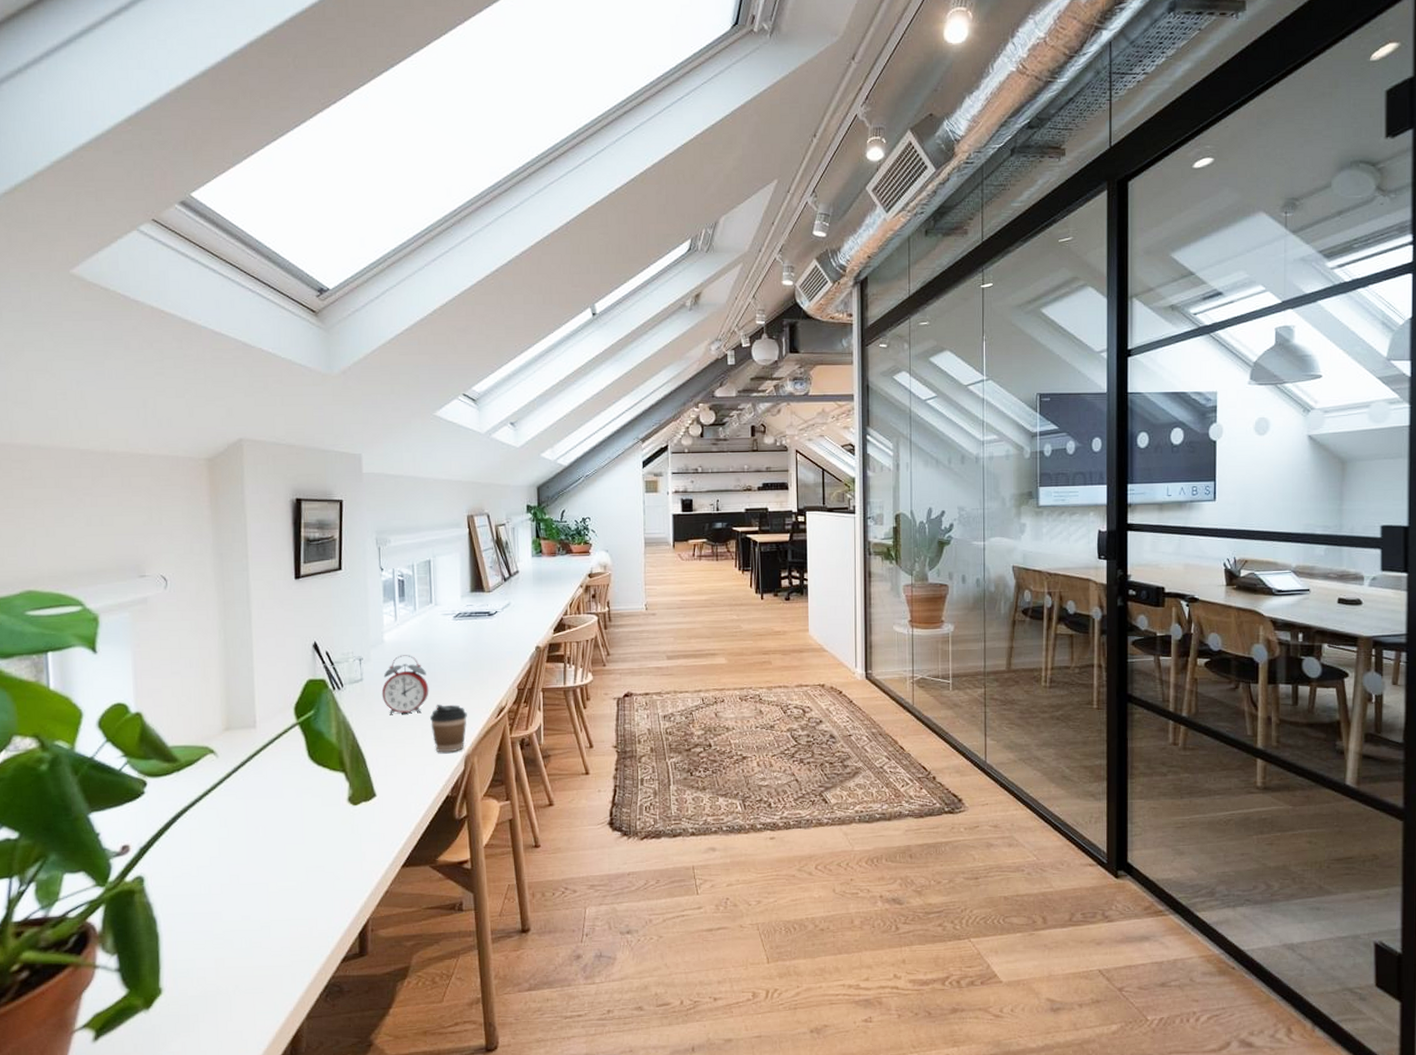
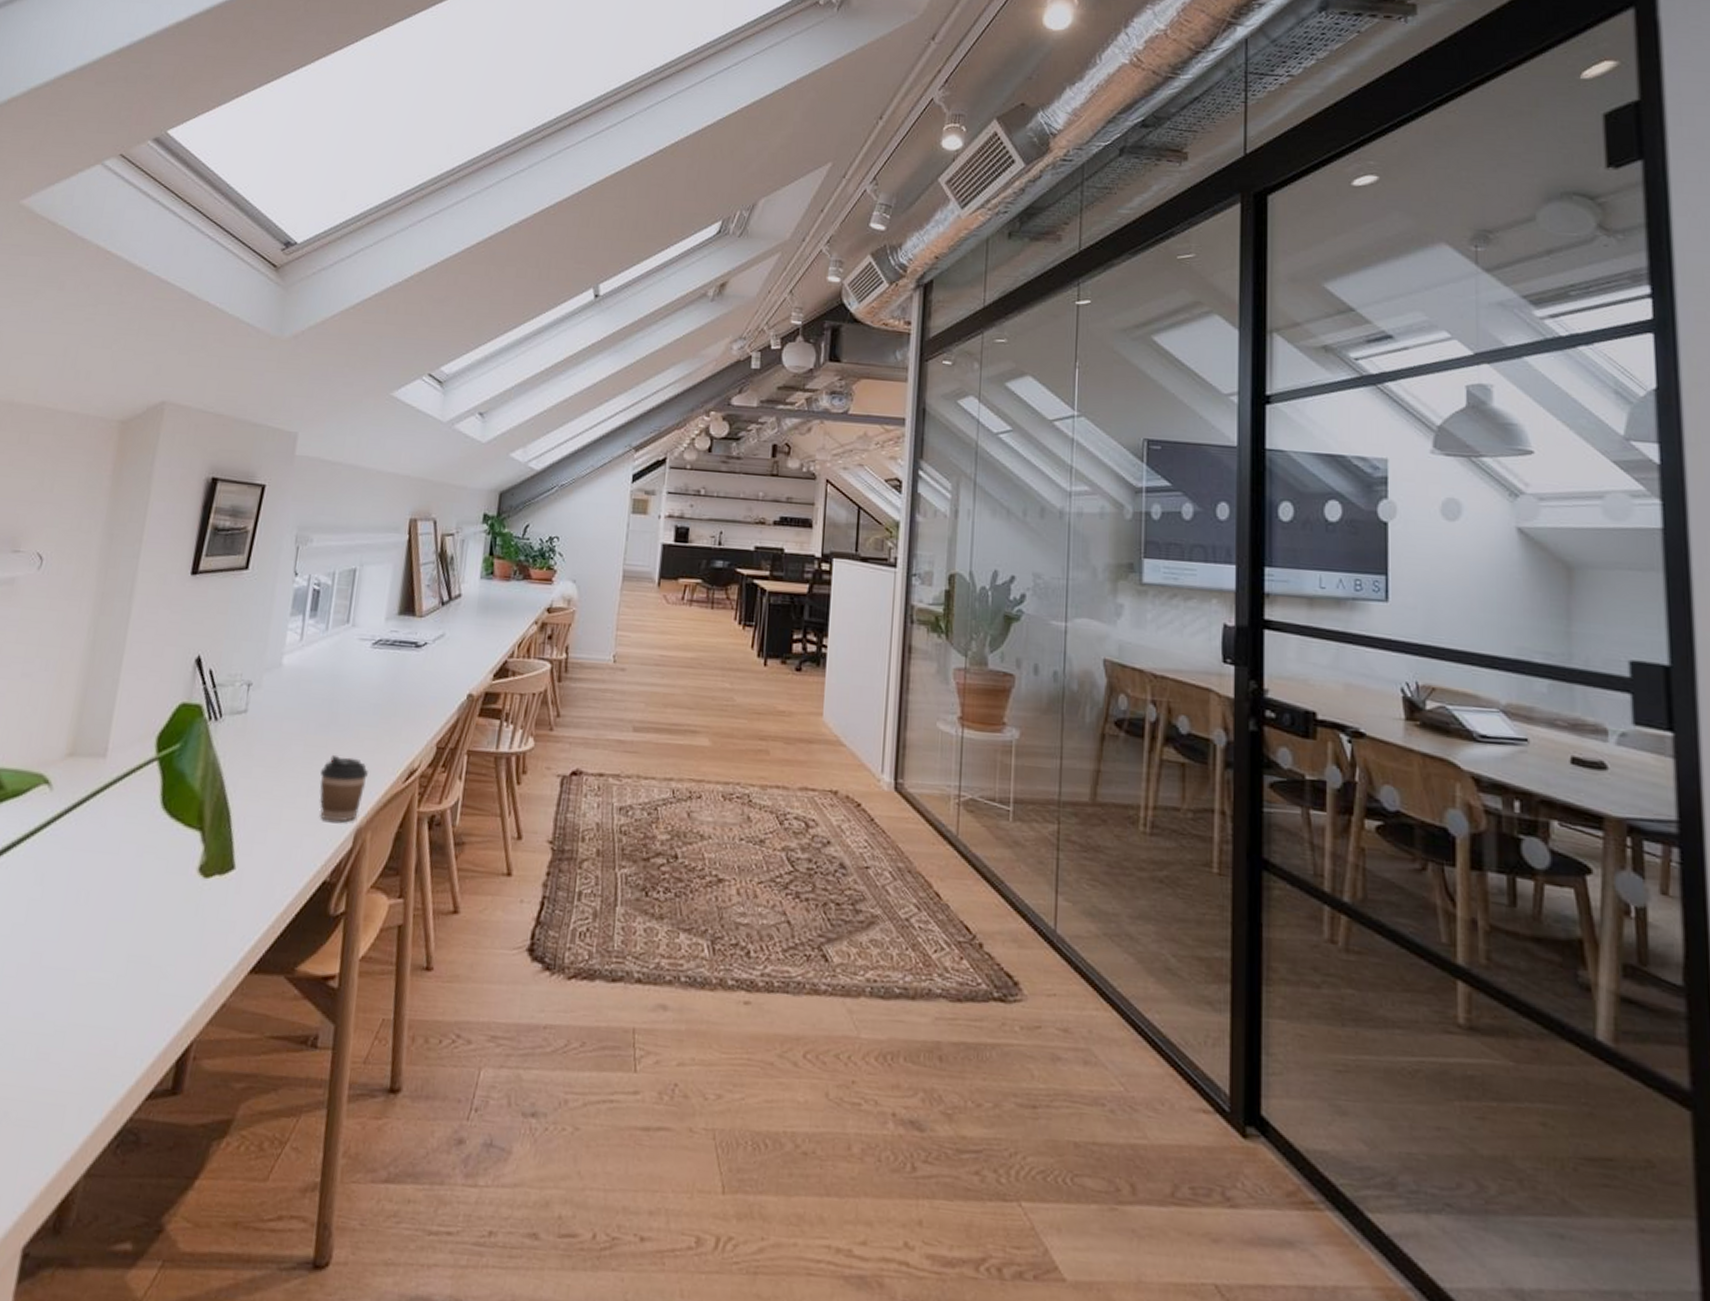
alarm clock: present [381,655,429,714] -> none [266,685,327,763]

